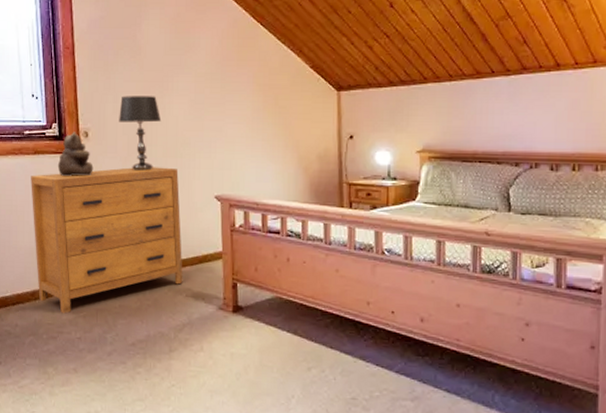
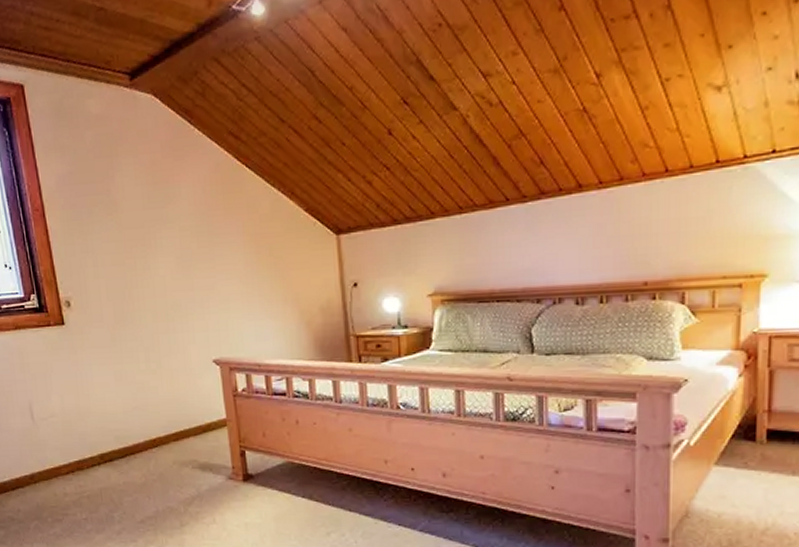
dresser: present [31,167,183,314] -> none [14,333,188,495]
teddy bear: present [57,132,94,177] -> none [41,302,80,351]
table lamp: present [119,96,162,171] -> none [100,256,148,339]

